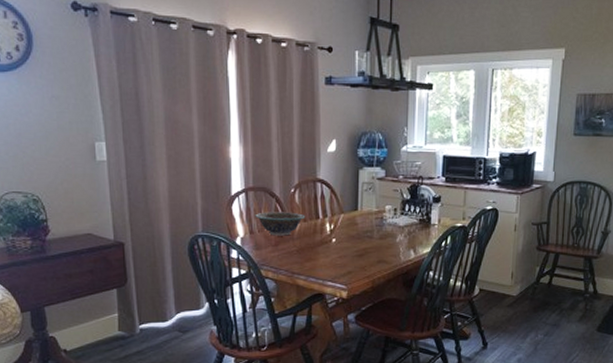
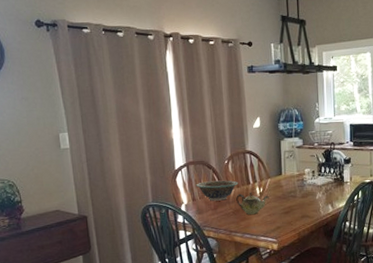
teapot: none [302,228,341,254] -> present [236,192,269,215]

